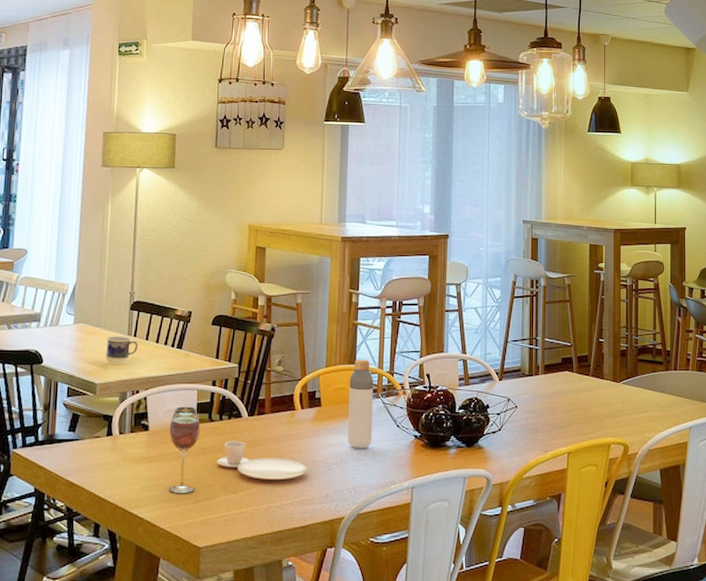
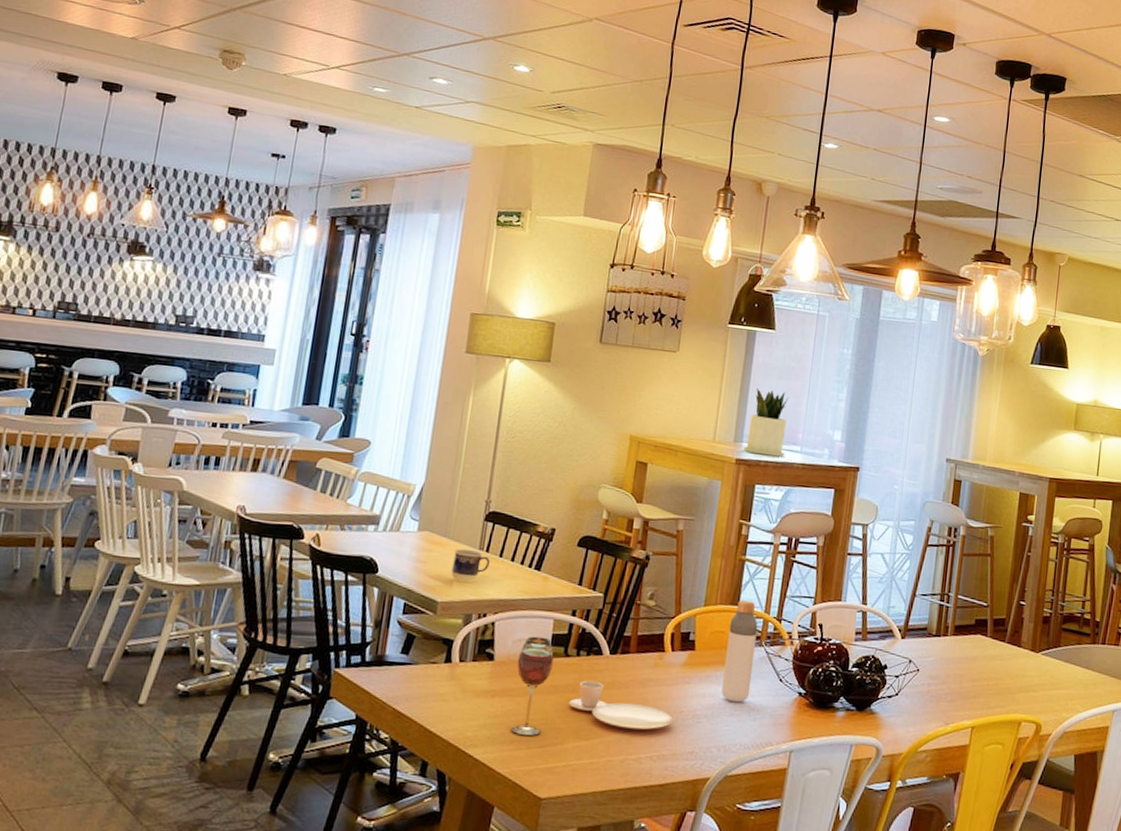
planter: none [346,174,383,232] -> present [743,387,789,457]

